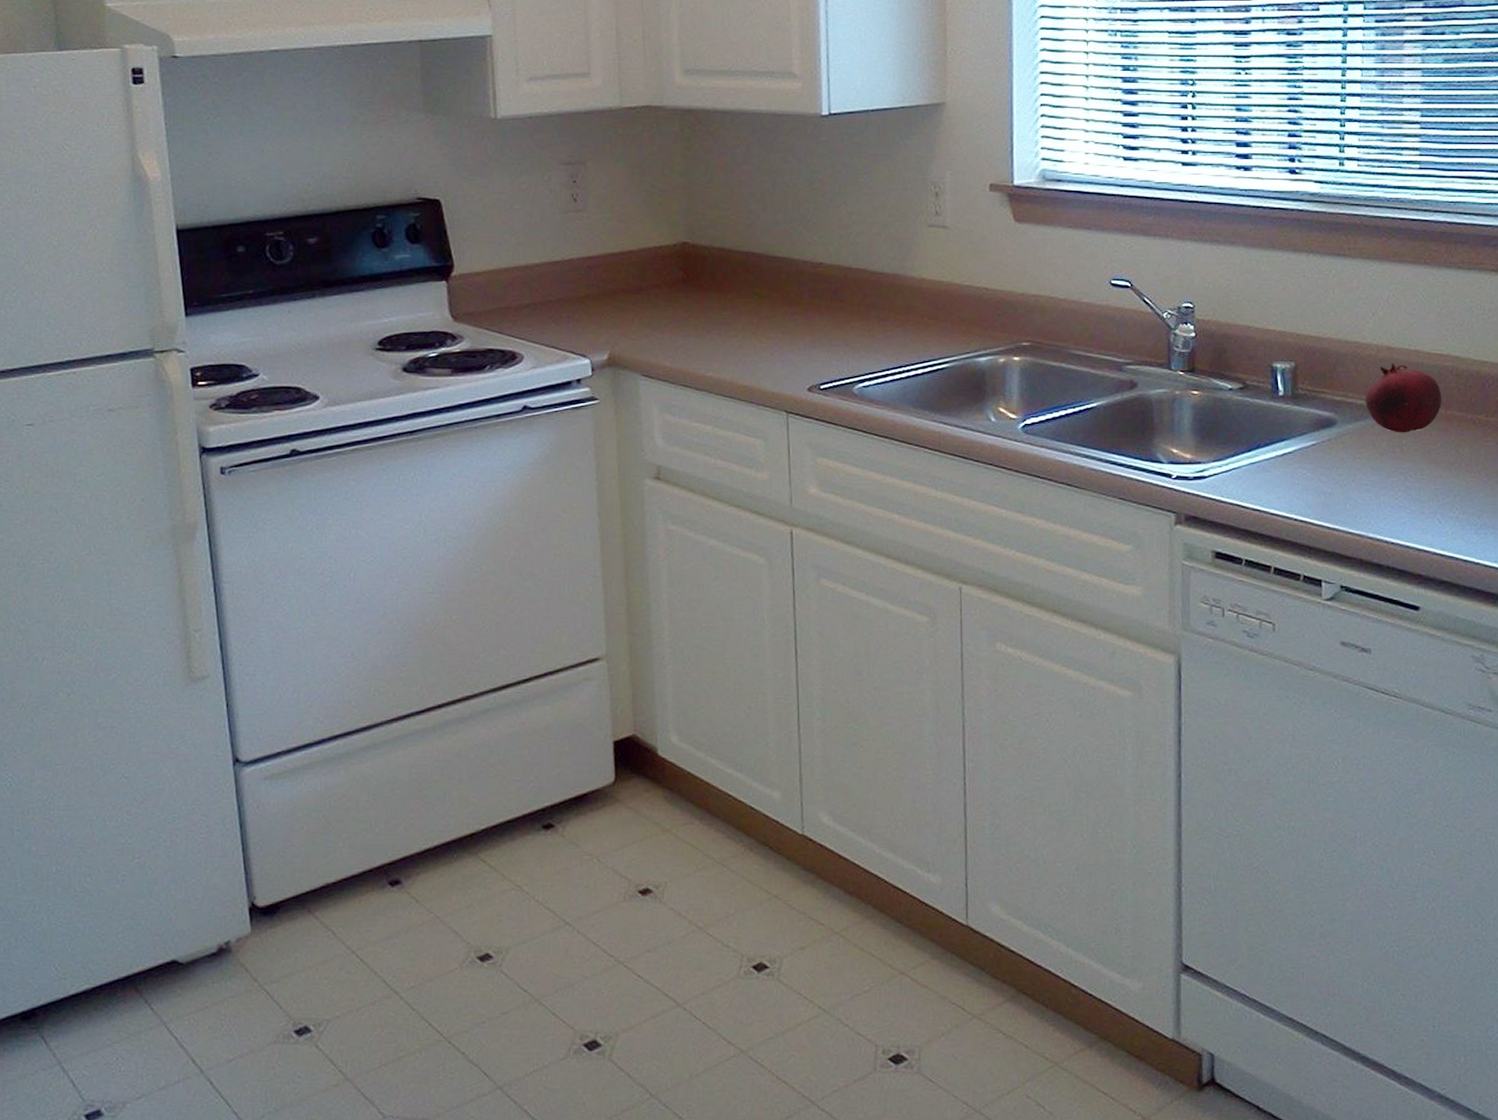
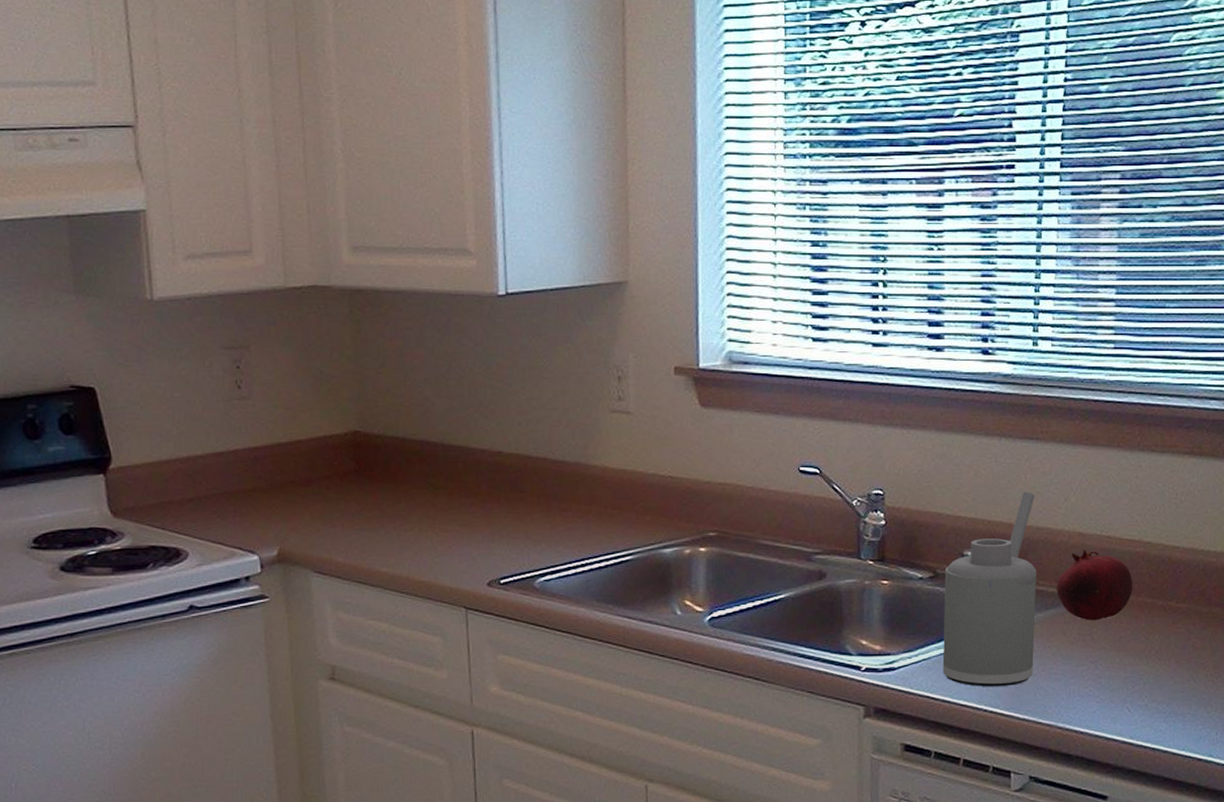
soap dispenser: none [1252,306,1346,497] -> present [942,491,1037,687]

